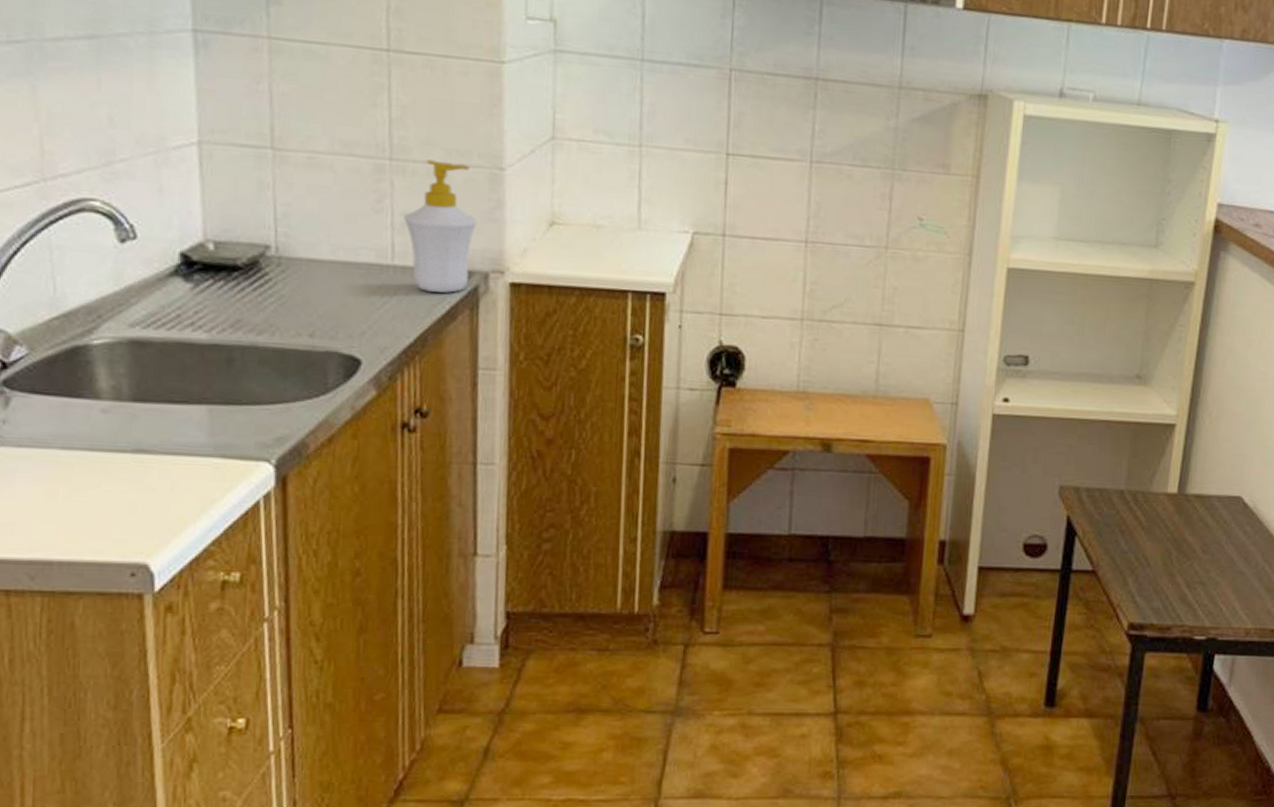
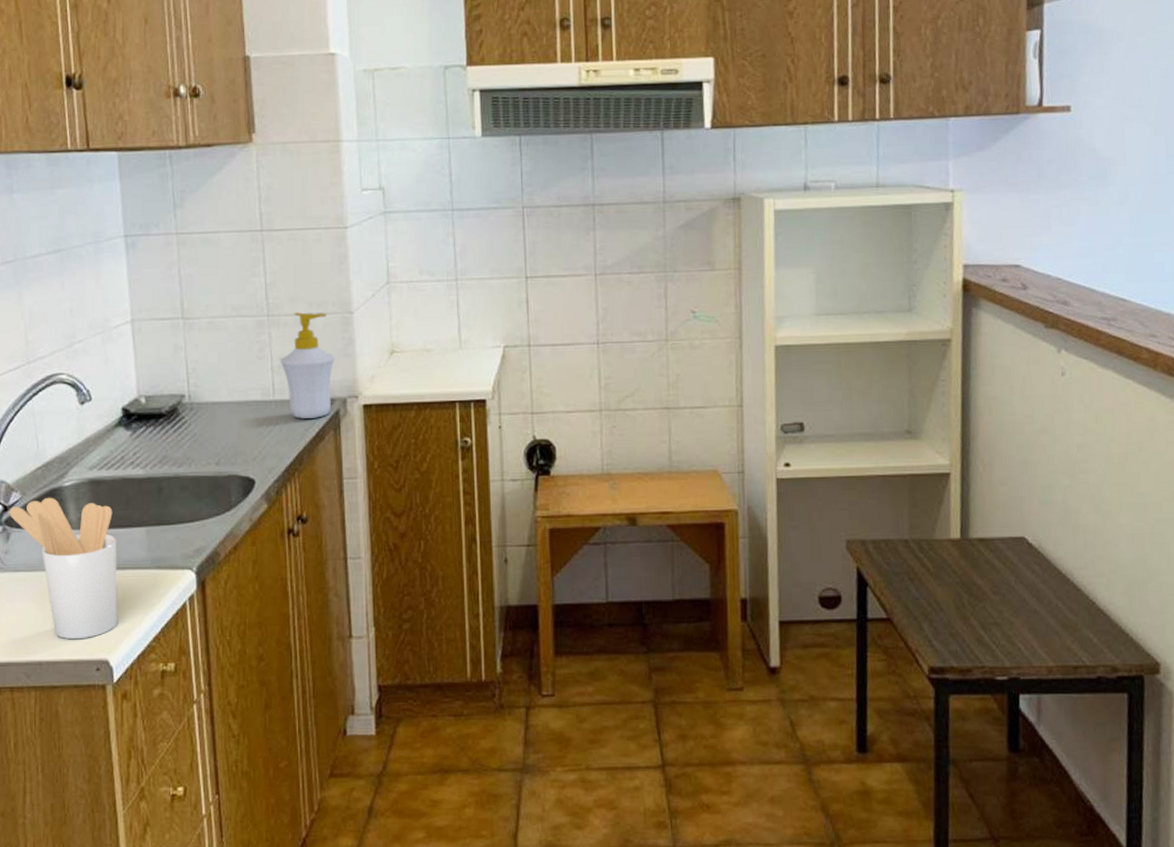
utensil holder: none [9,356,166,537] -> present [9,497,118,640]

